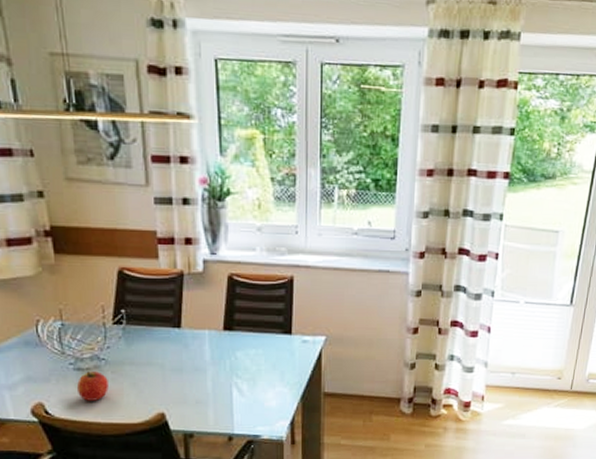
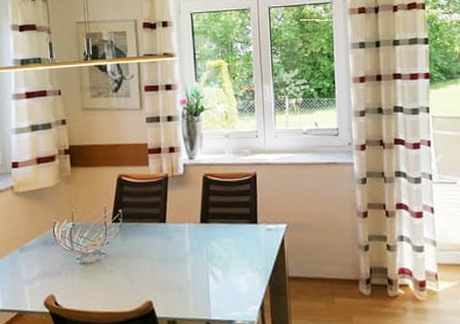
apple: present [76,371,109,401] -> none [81,265,107,292]

